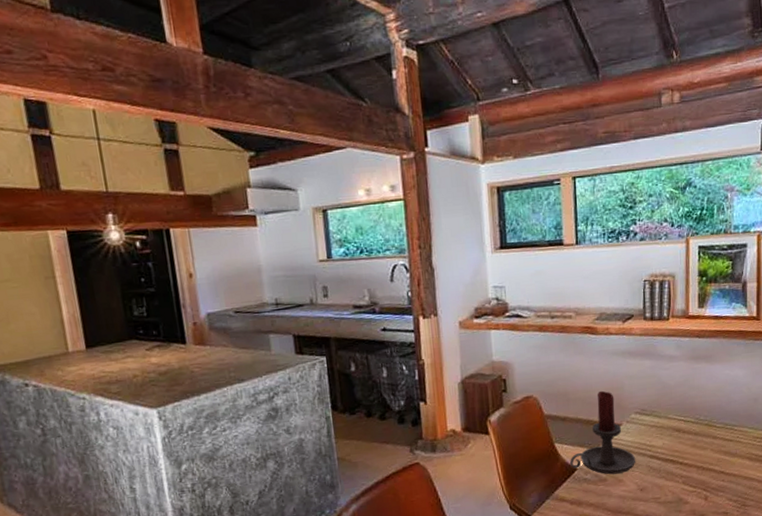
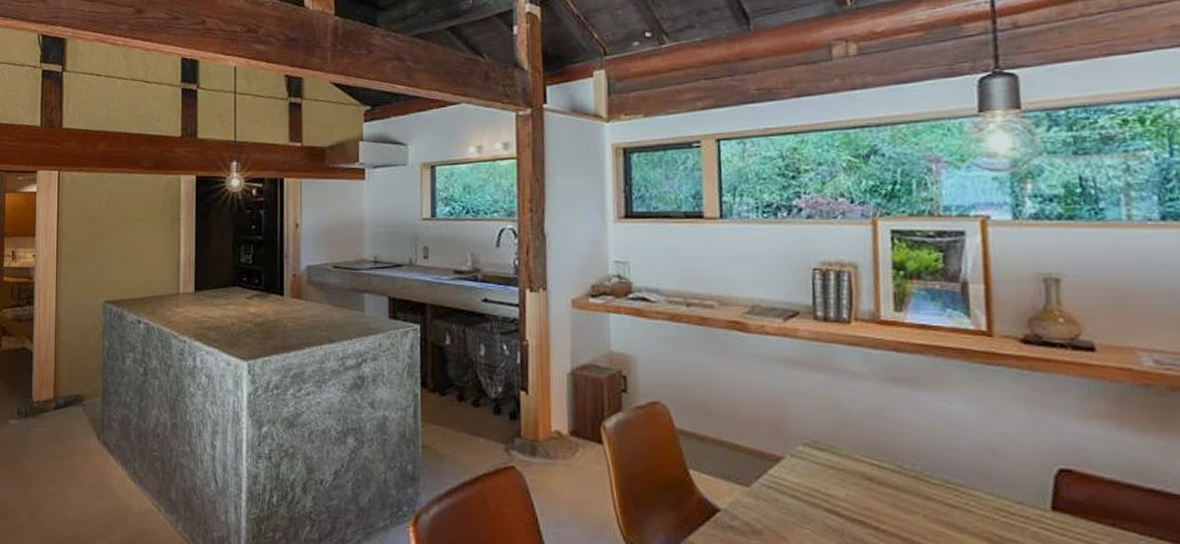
candle holder: present [570,390,636,475] -> none [710,407,806,527]

